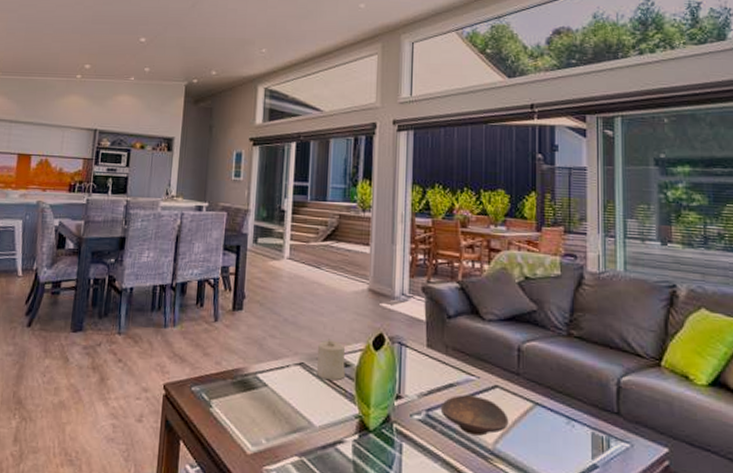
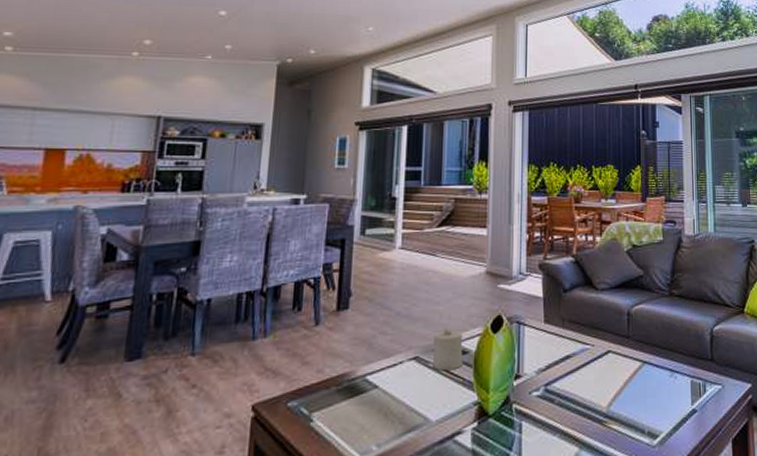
decorative bowl: present [440,394,509,436] -> none [558,363,621,402]

